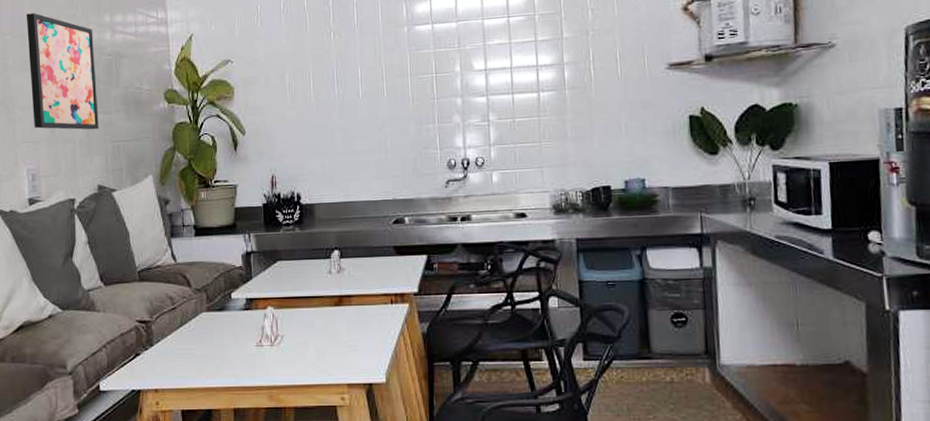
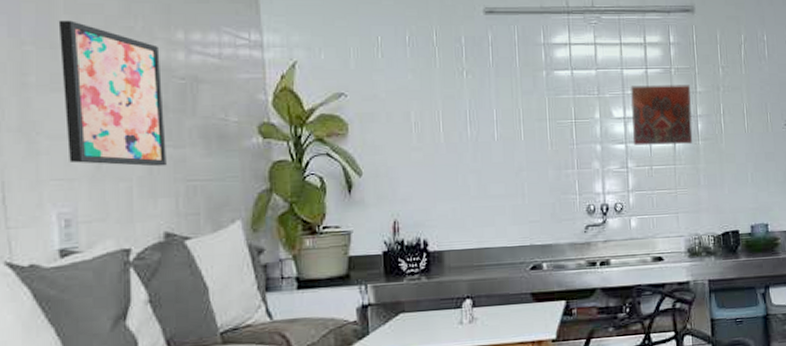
decorative tile: none [491,31,559,98] -> present [630,85,693,145]

